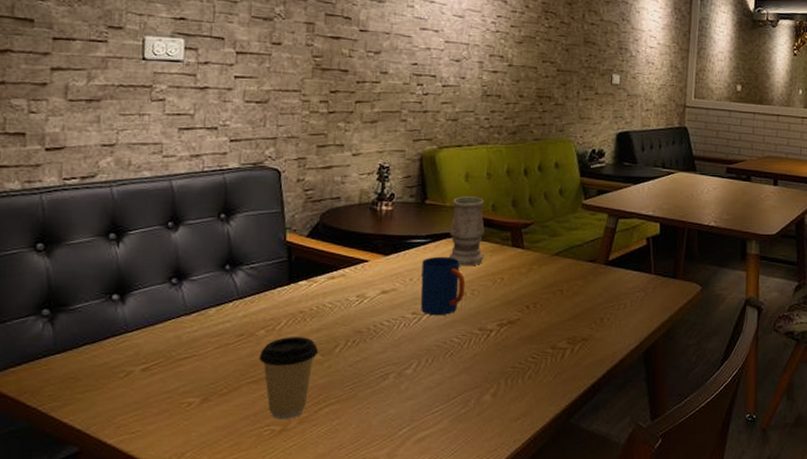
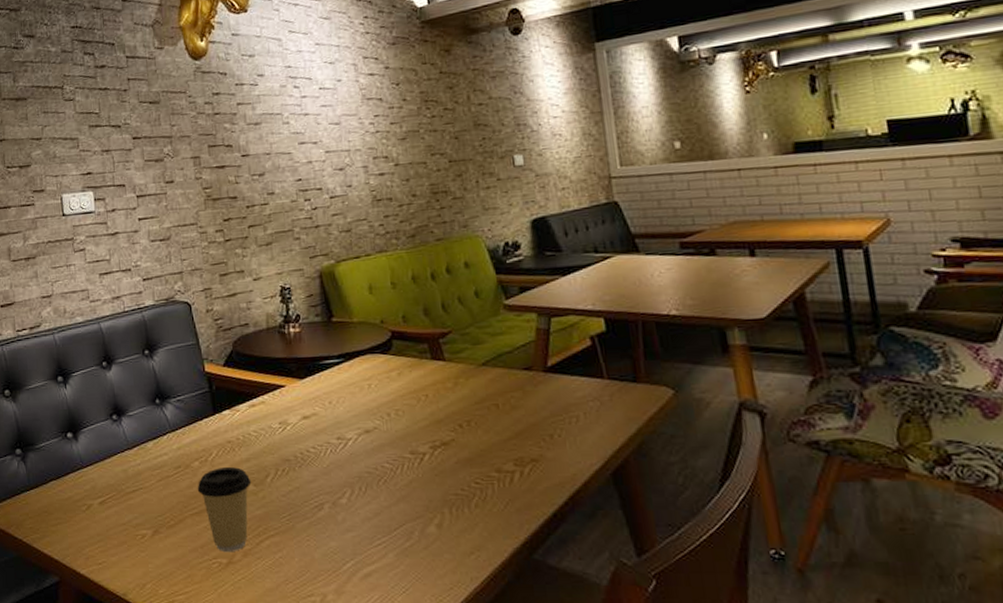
mug: present [420,256,466,316] -> none [338,375,389,440]
vase: present [449,196,485,266] -> none [360,309,402,385]

